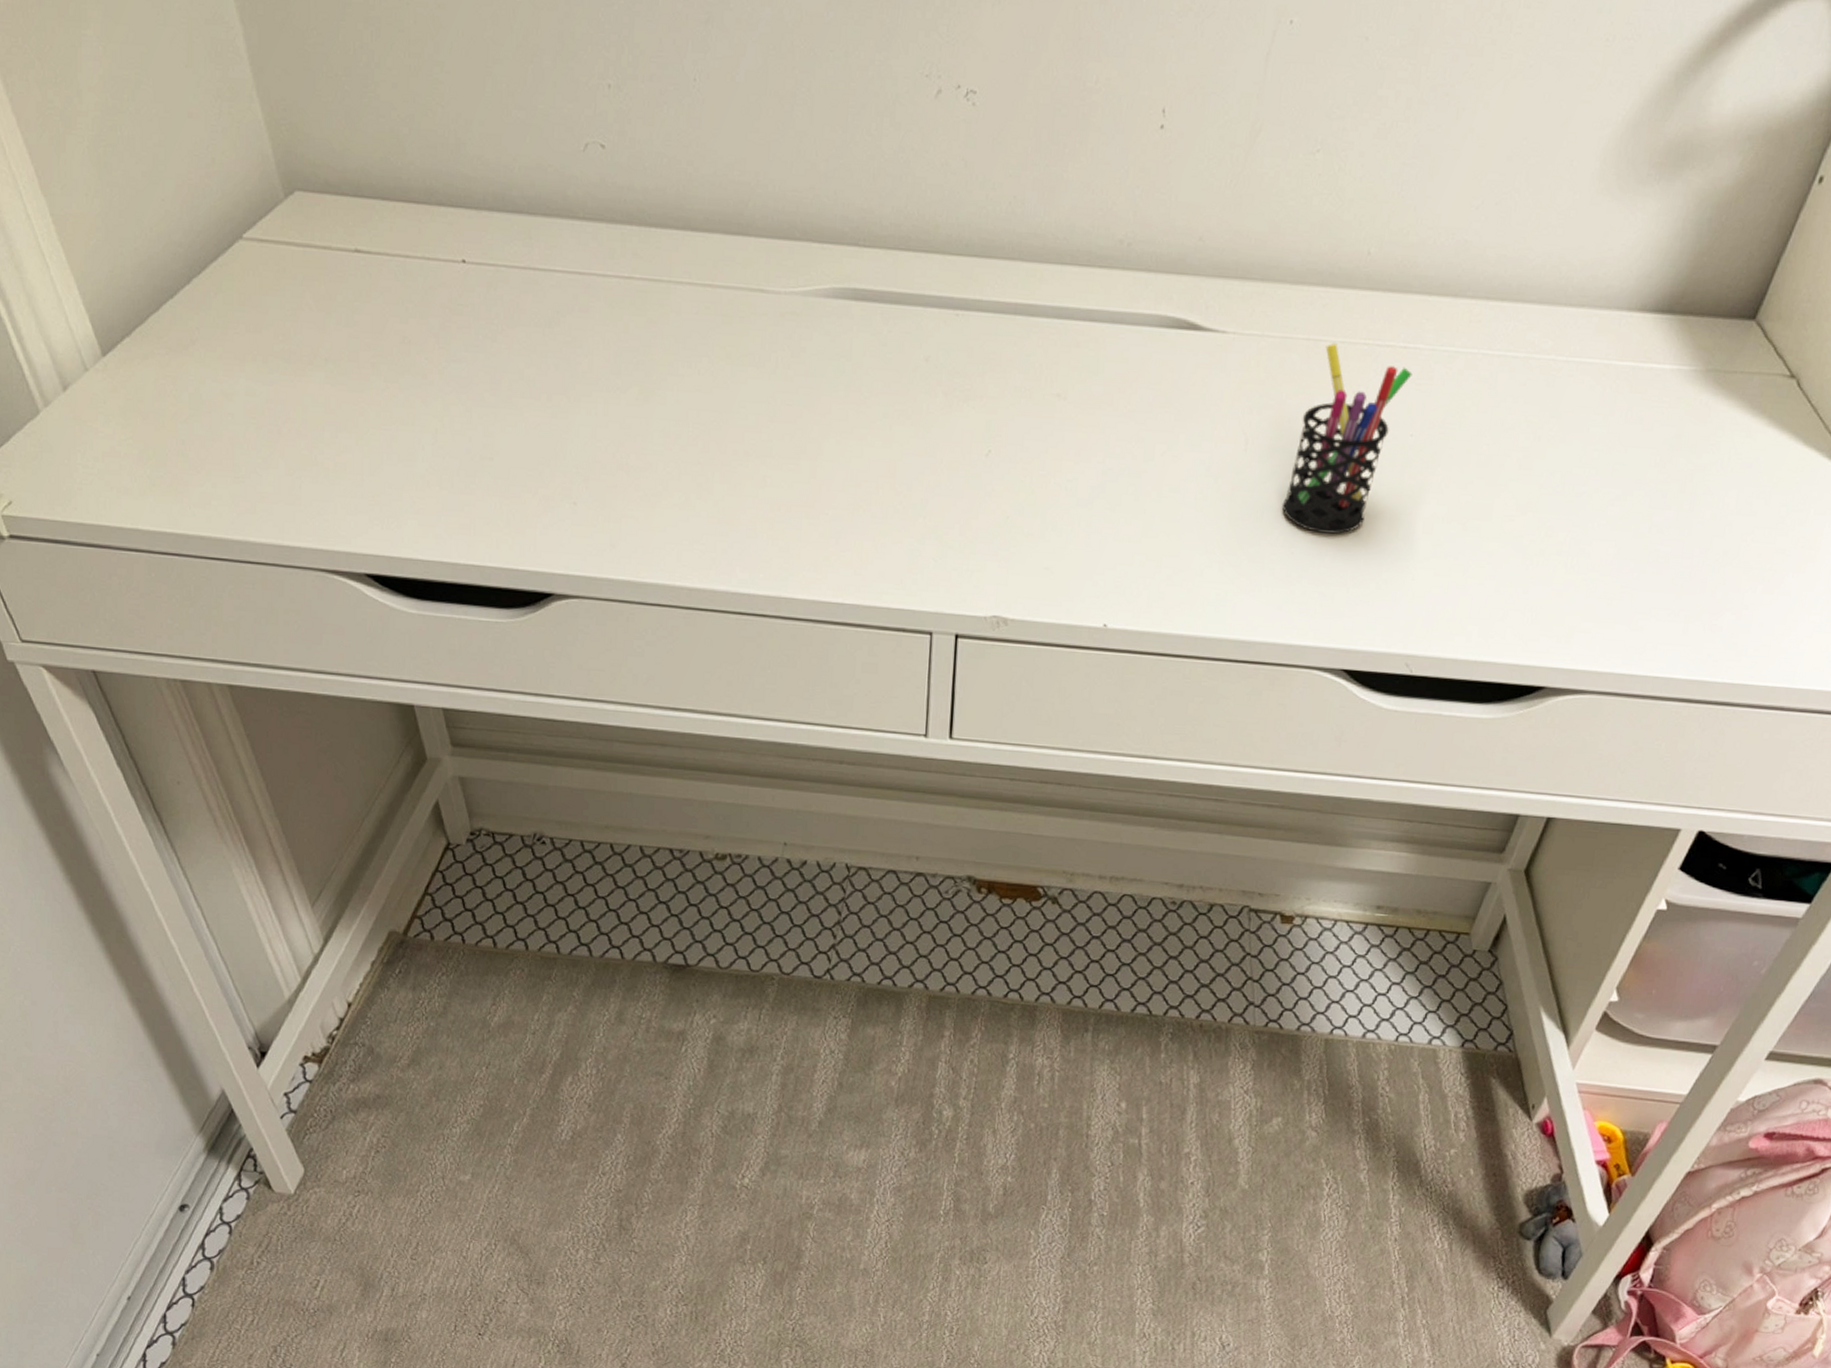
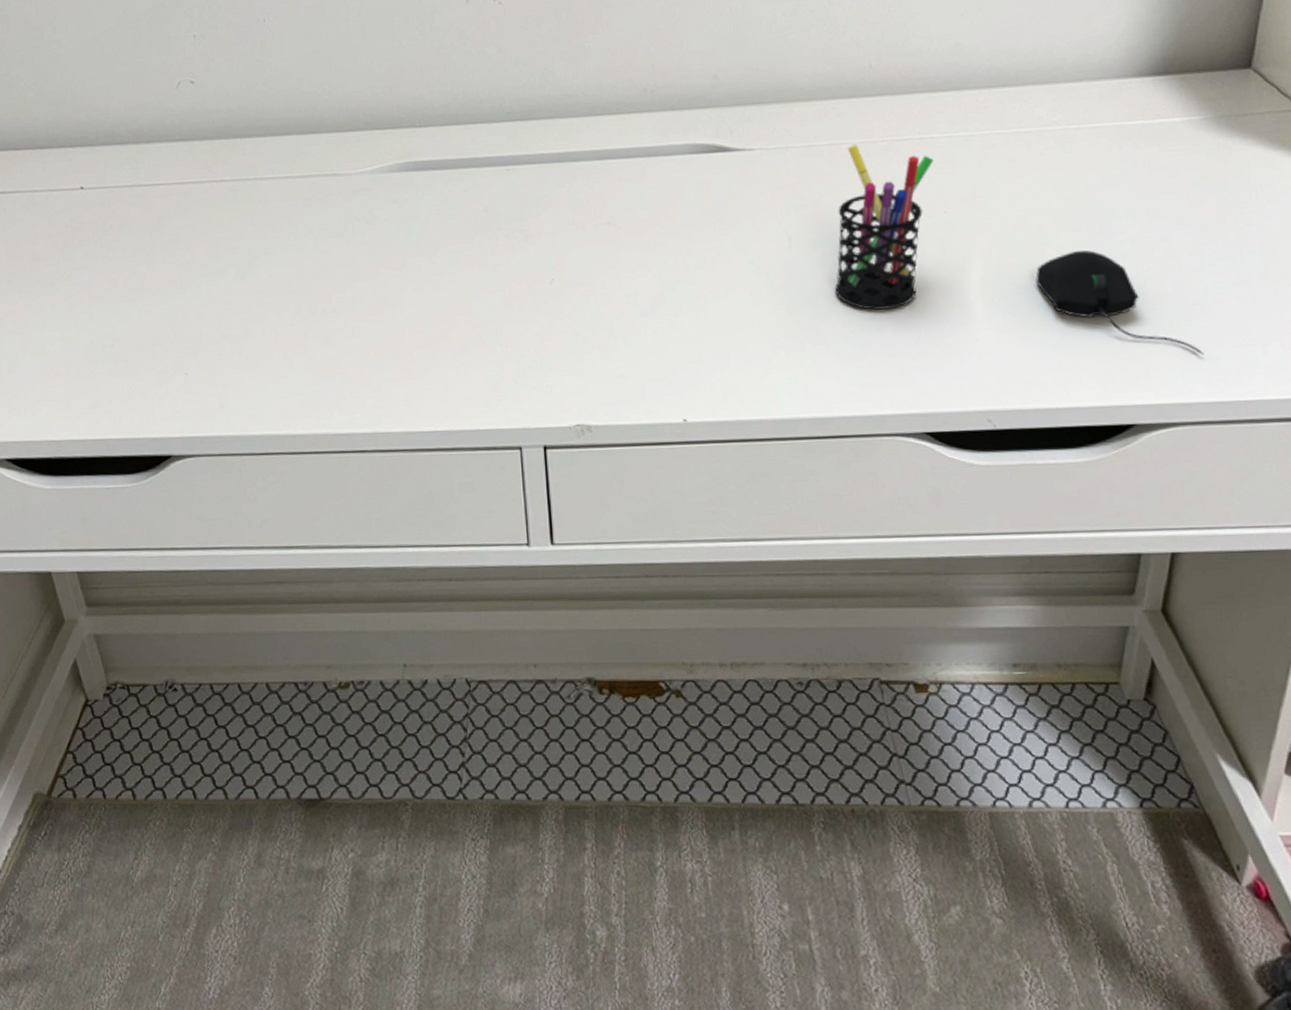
computer mouse: none [1485,497,1628,625] -> present [1036,250,1204,355]

